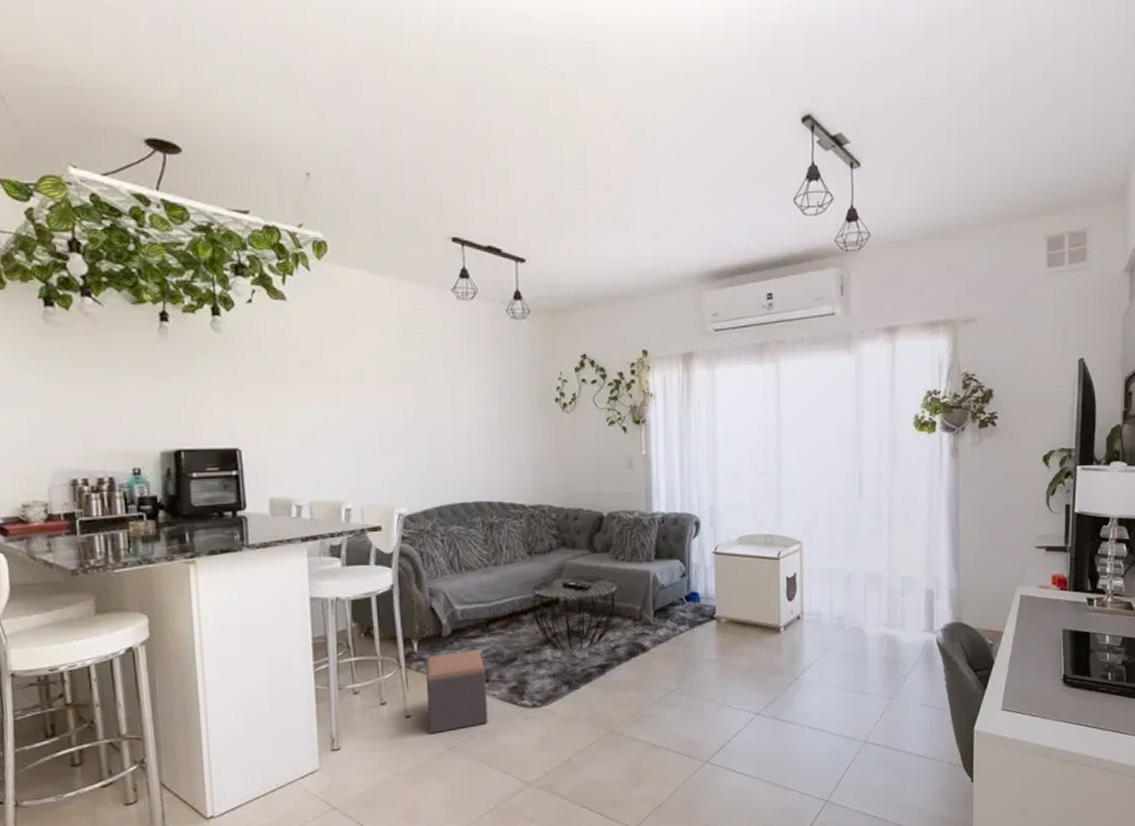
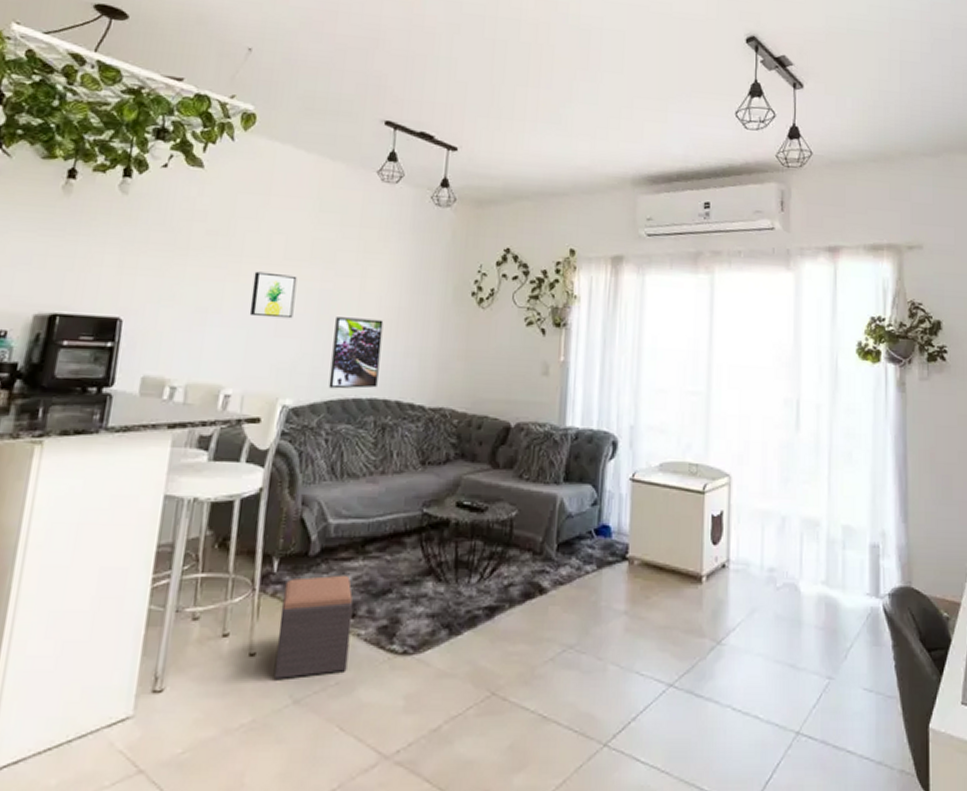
wall art: none [352,395,395,437] -> present [249,271,297,319]
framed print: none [434,431,480,496] -> present [328,317,384,389]

